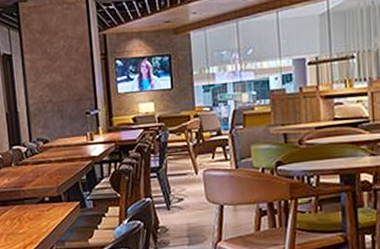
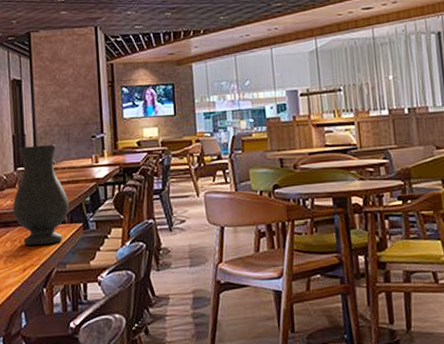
vase: none [10,122,66,224] -> present [13,144,69,246]

